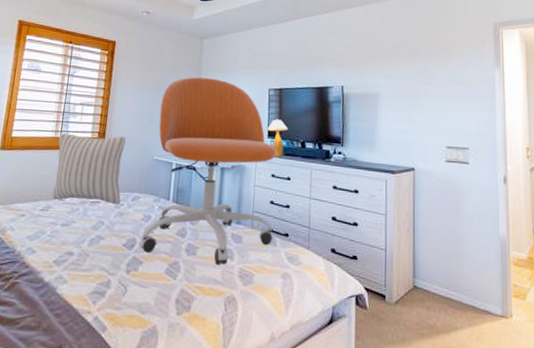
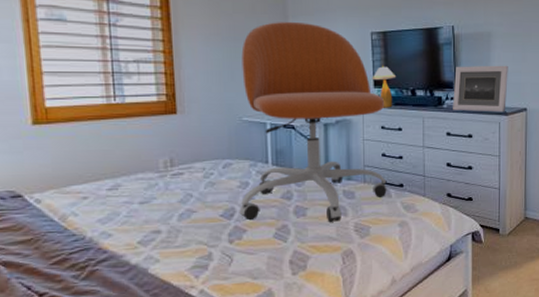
pillow: present [51,133,126,204] -> none [112,96,209,177]
picture frame: none [340,122,395,171] -> present [453,65,508,112]

